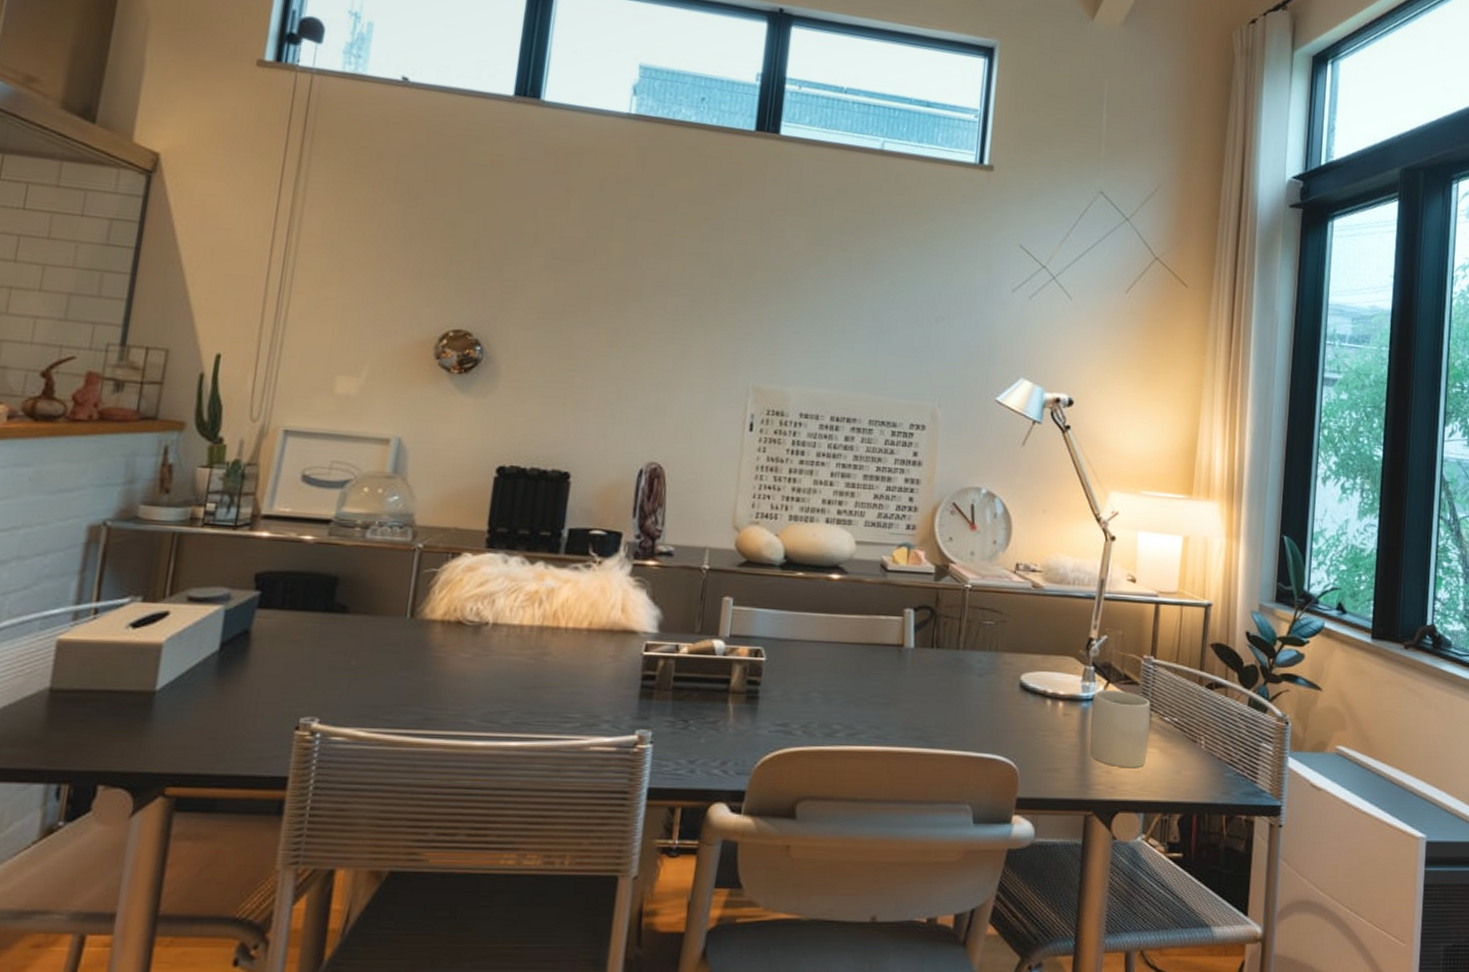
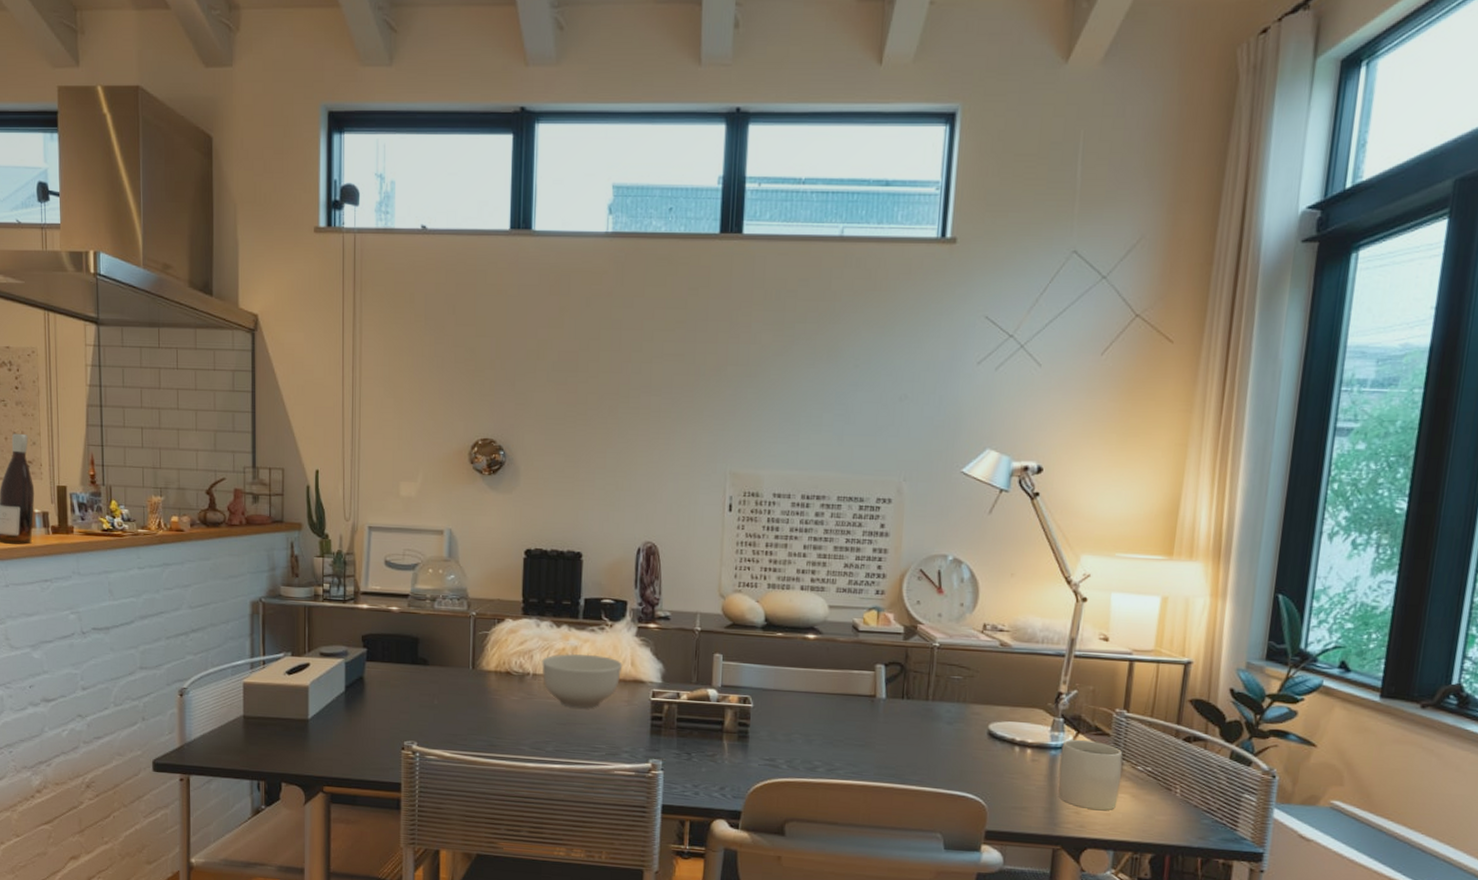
bowl: none [505,596,611,667] -> present [542,653,623,709]

